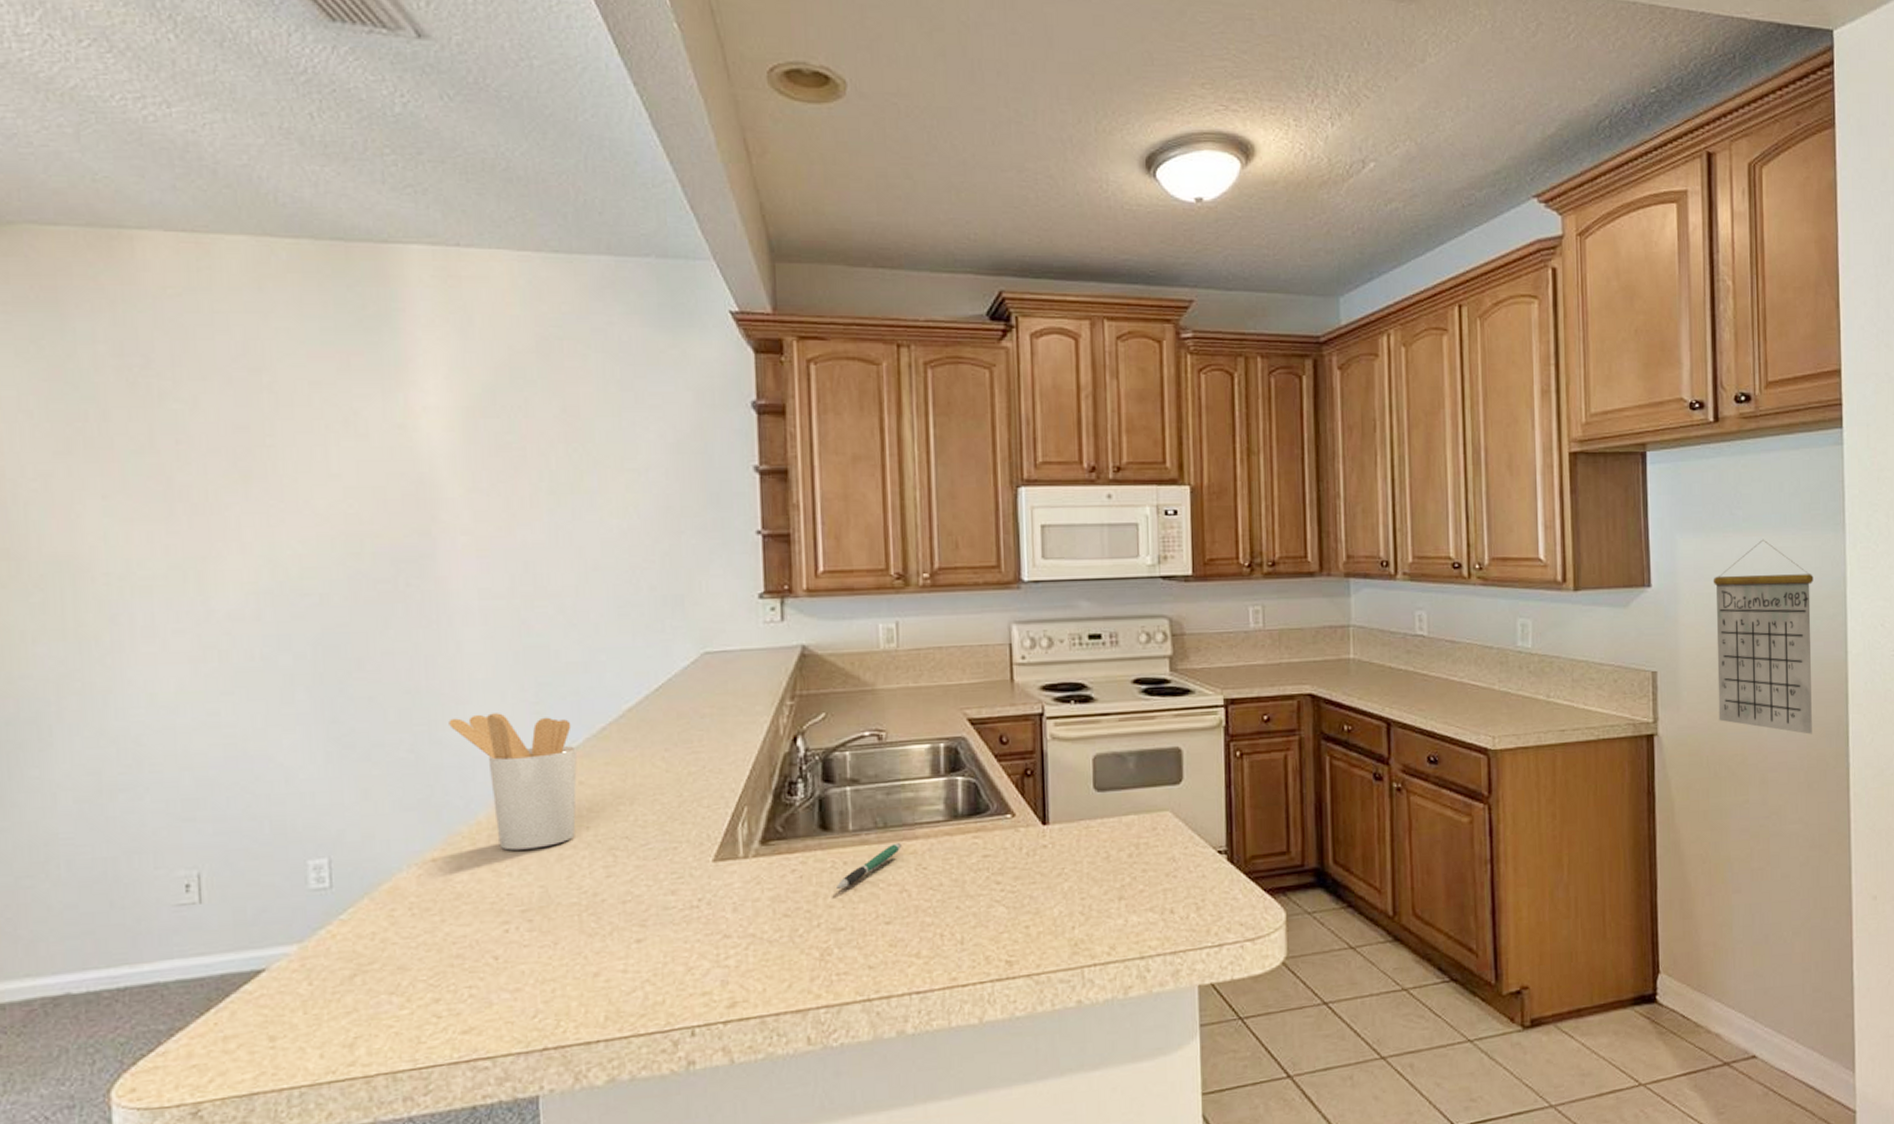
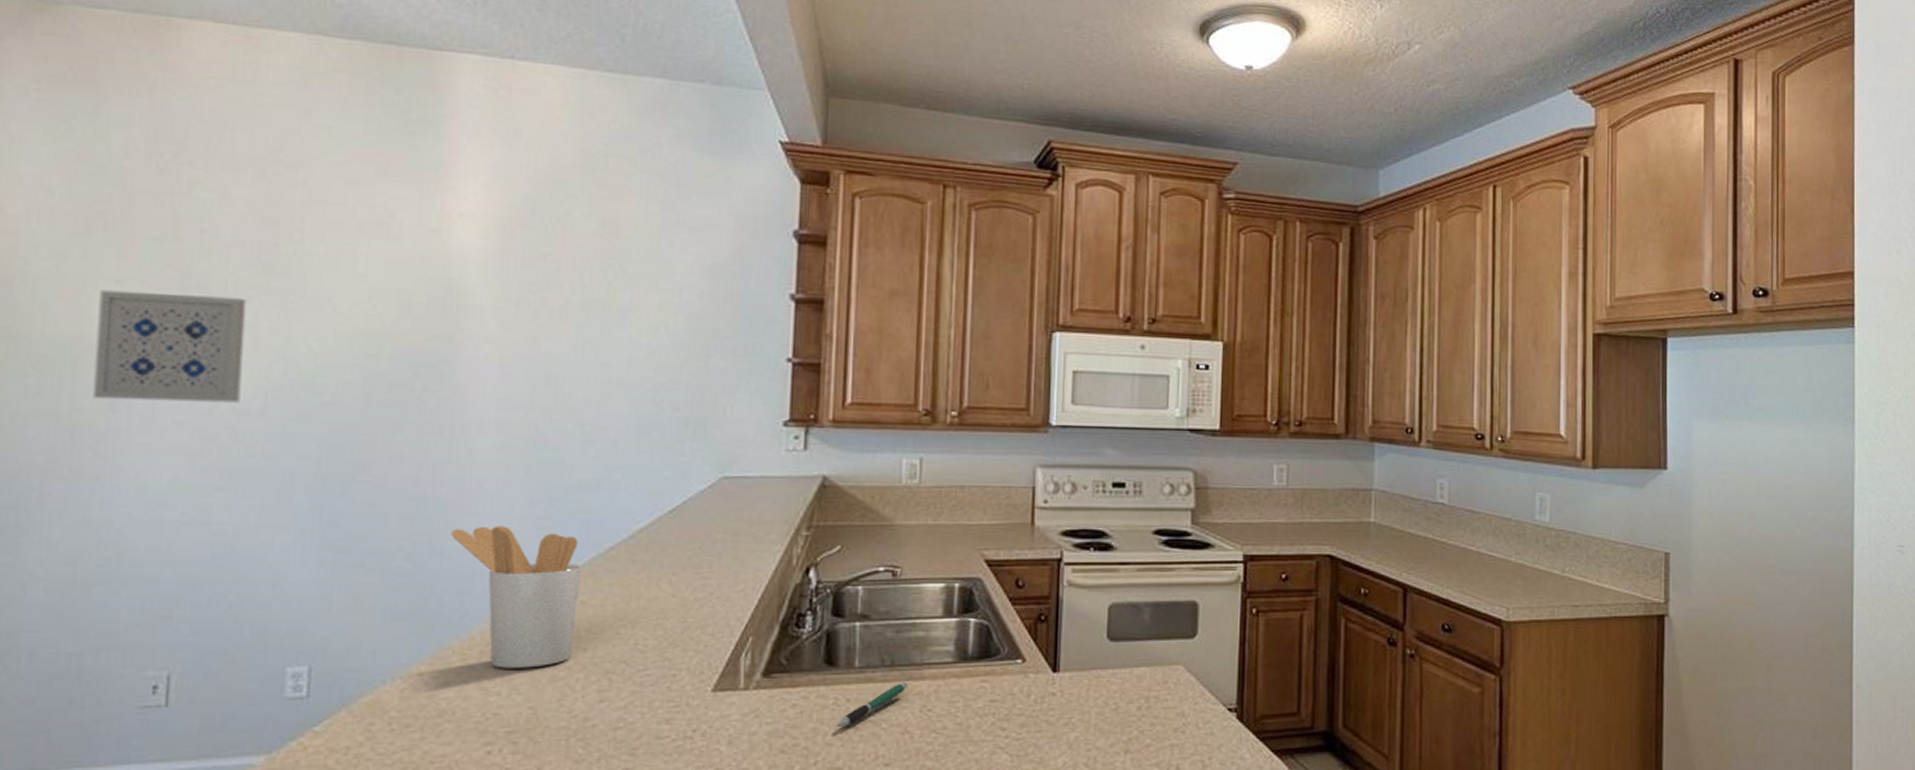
wall art: none [88,505,234,613] -> present [92,290,247,403]
calendar: present [1713,539,1814,735] -> none [1726,429,1823,624]

